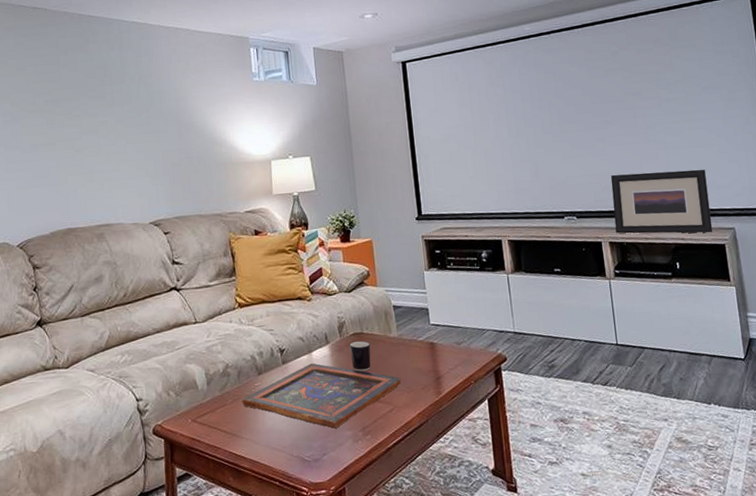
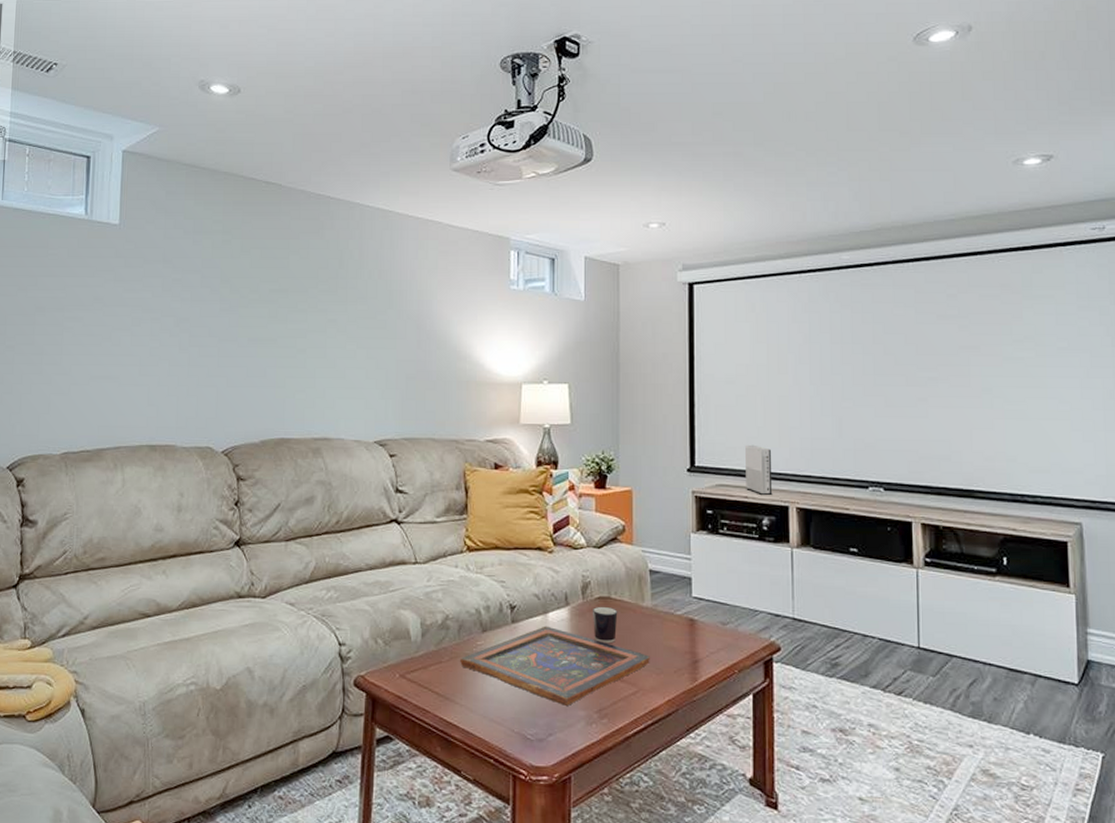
video game console: none [462,191,488,234] -> present [745,444,773,496]
picture frame: present [610,169,713,234] -> none [930,442,1054,526]

